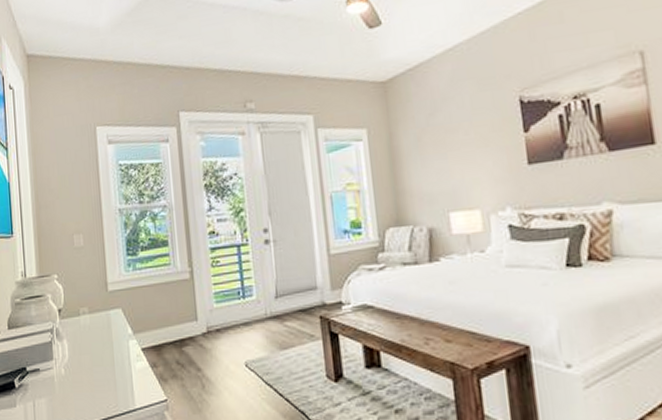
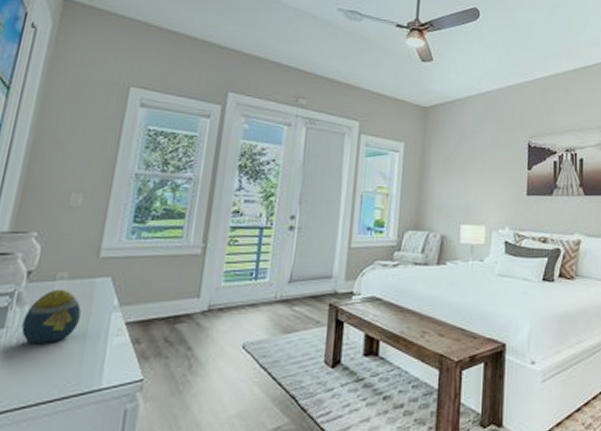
decorative egg: none [65,322,107,373] -> present [21,289,82,345]

